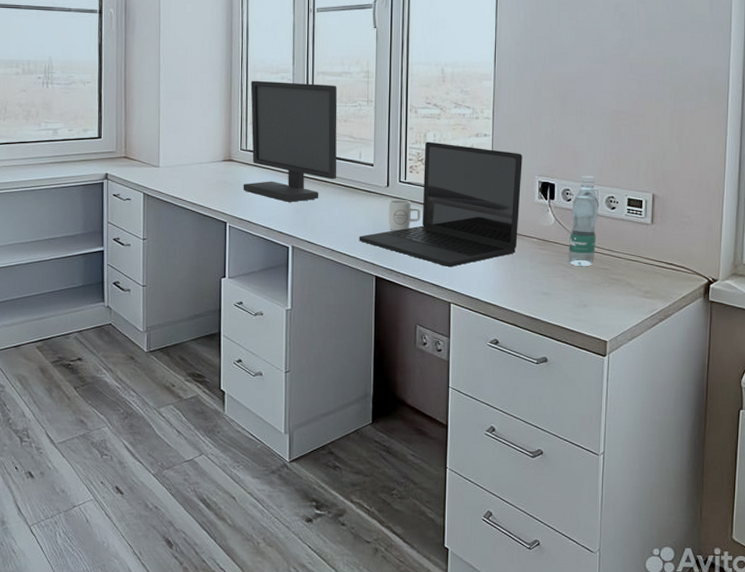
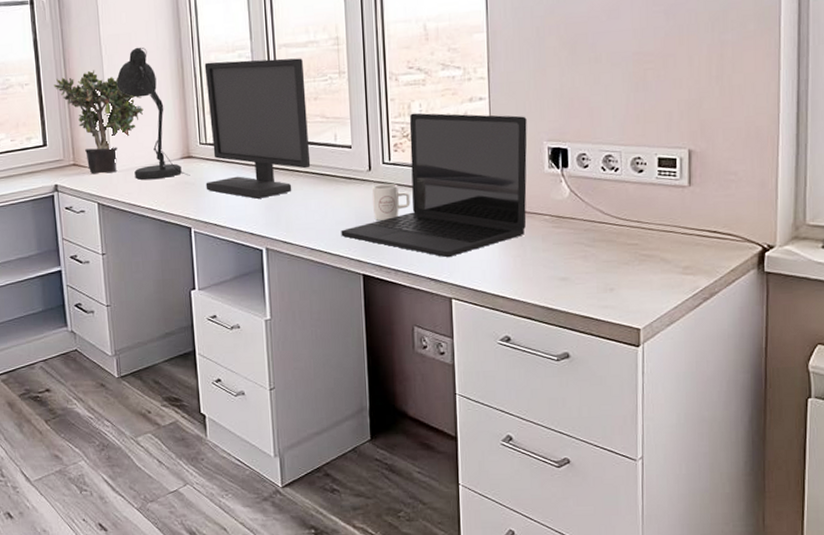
potted plant: none [113,76,193,168] -> present [53,70,144,175]
desk lamp: none [171,60,230,177] -> present [116,47,190,180]
bottle: present [568,175,600,267] -> none [588,134,624,244]

